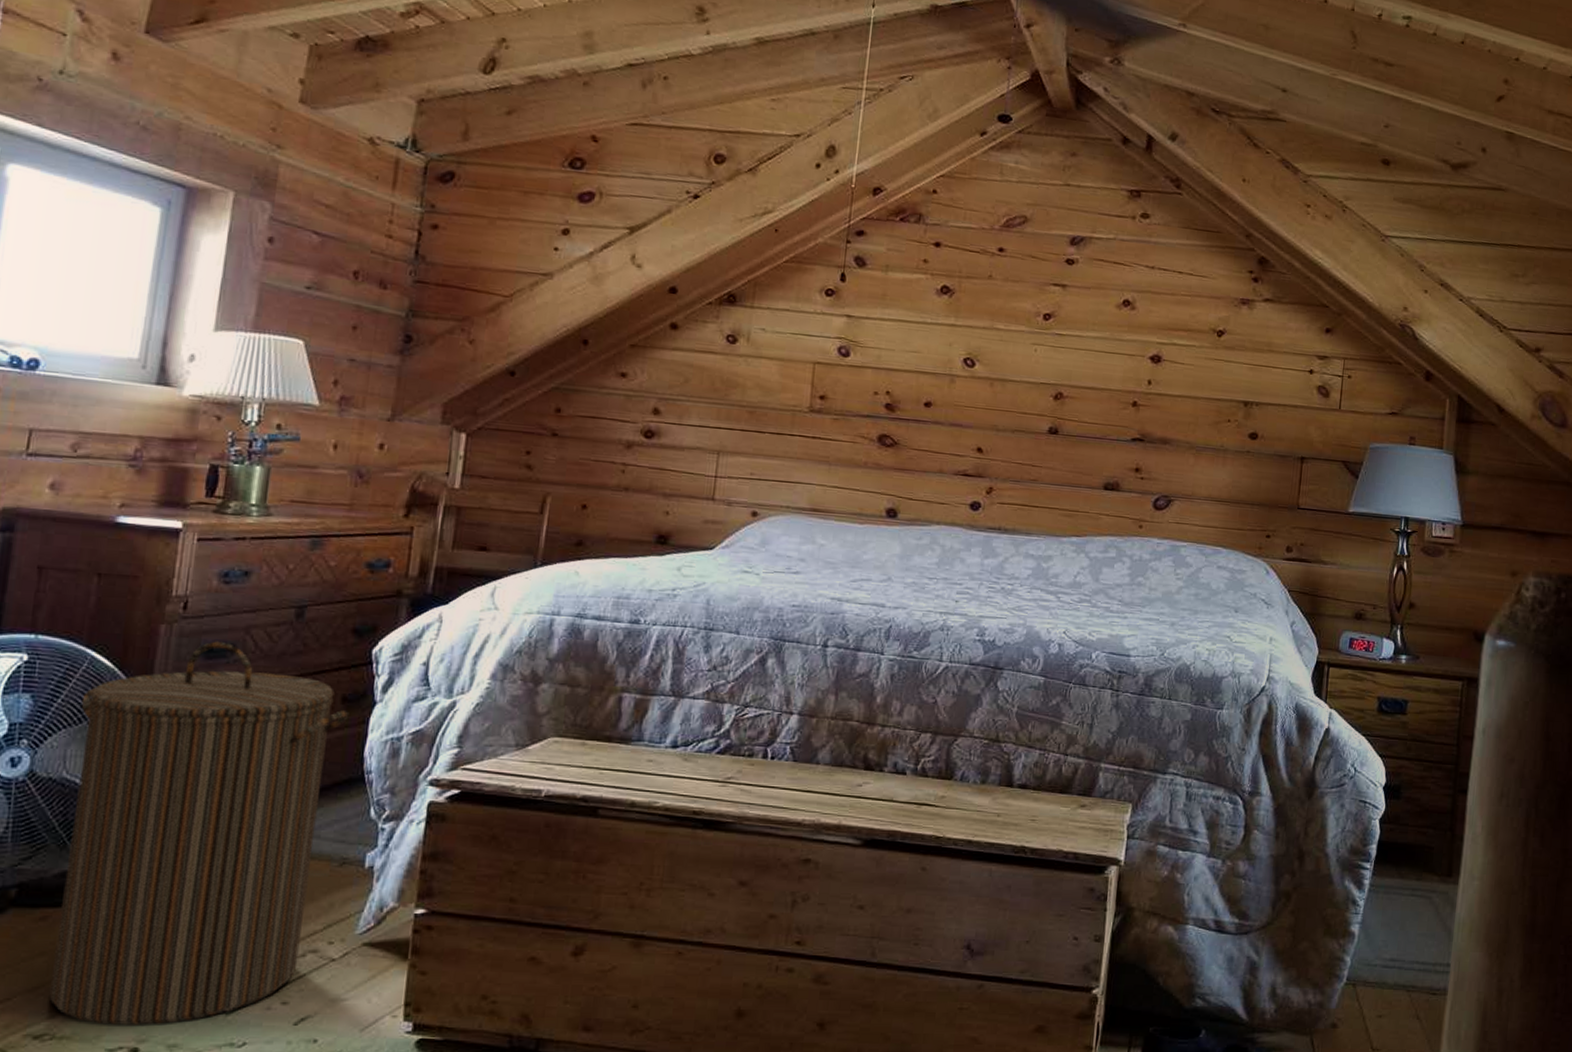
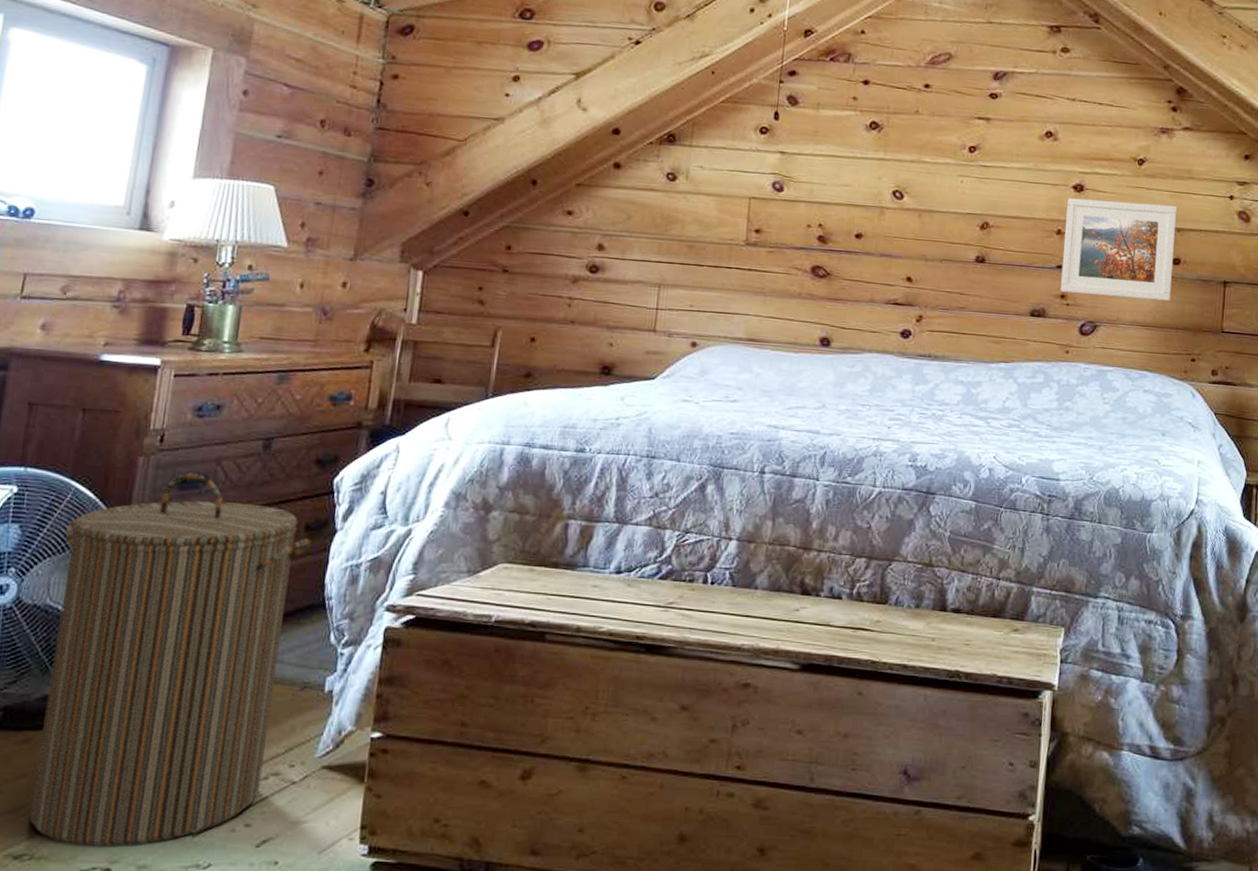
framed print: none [1134,369,1256,476] -> present [1060,198,1178,301]

